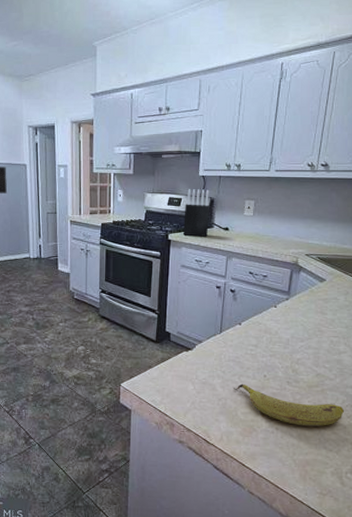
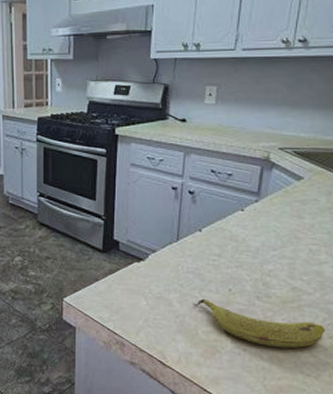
knife block: present [184,189,210,237] -> none [133,74,164,130]

